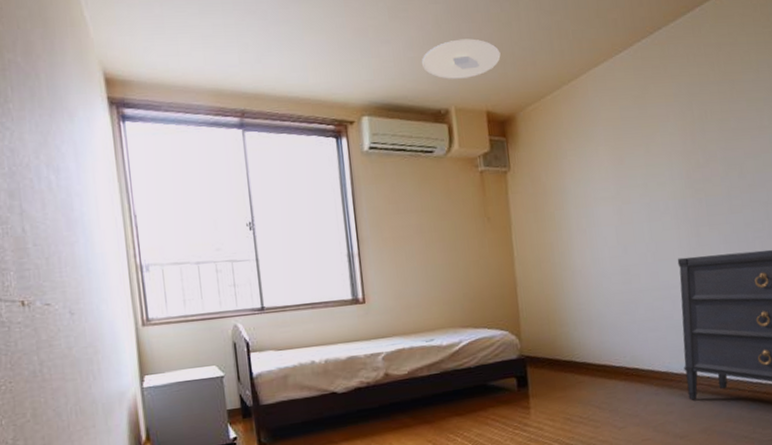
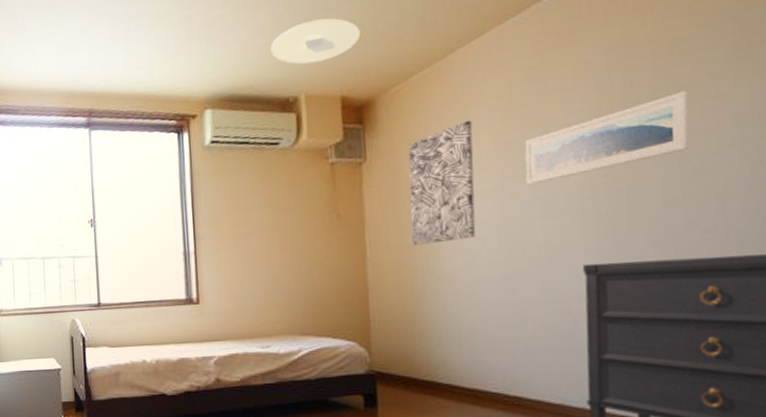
wall art: none [544,137,600,245] -> present [408,120,476,245]
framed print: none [633,122,745,194] -> present [525,91,690,185]

